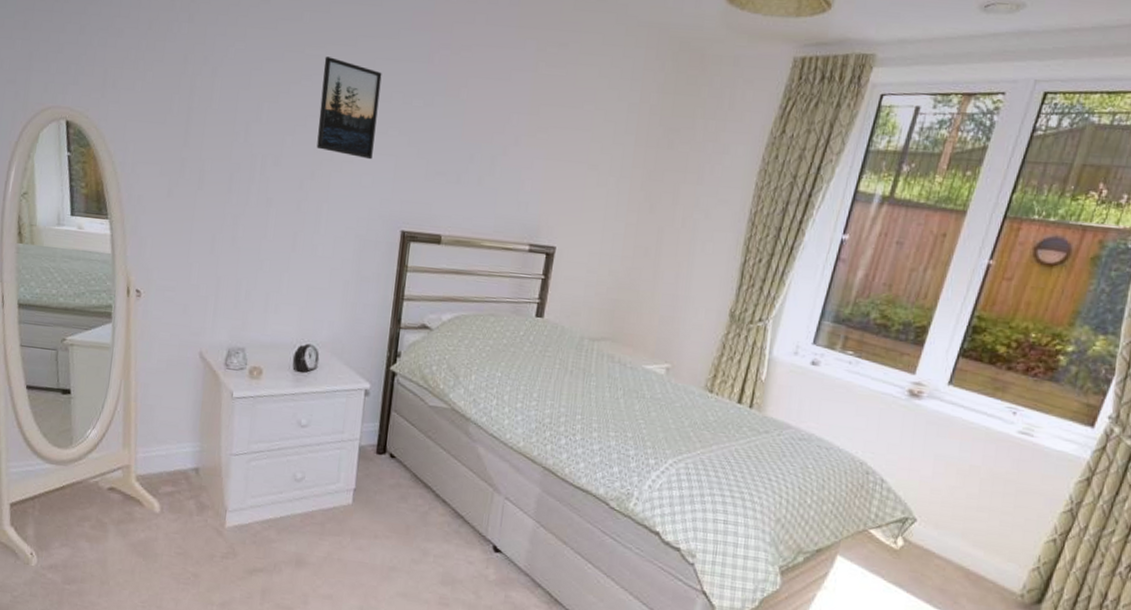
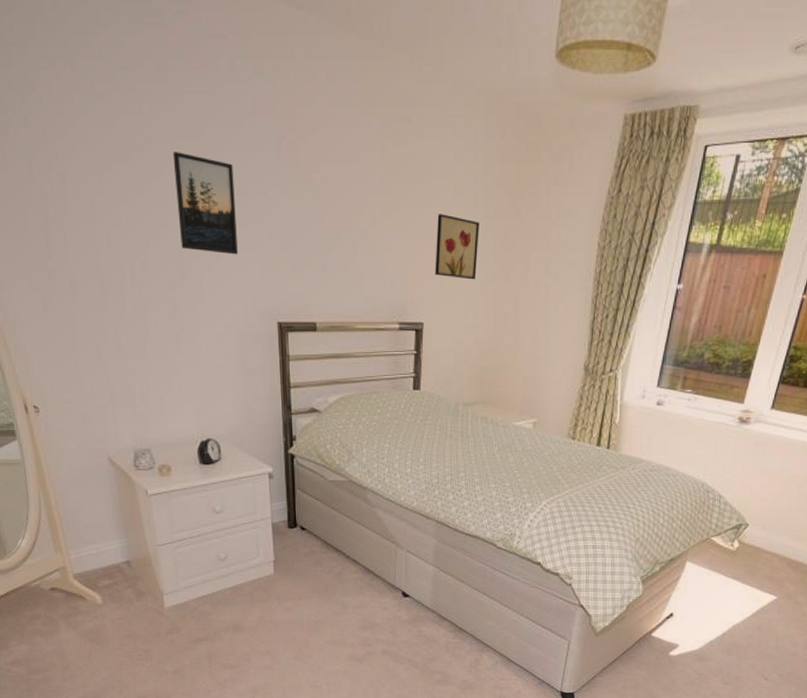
wall art: none [574,138,628,208] -> present [435,214,479,280]

